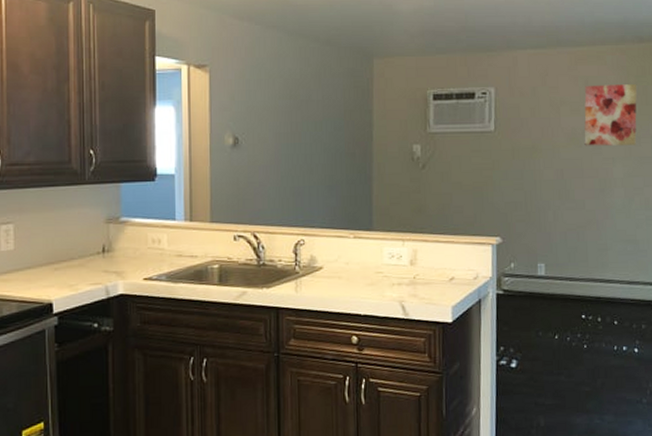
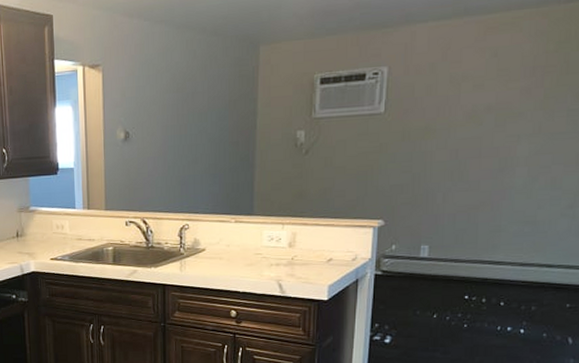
wall art: present [584,84,637,146] -> none [486,51,558,124]

